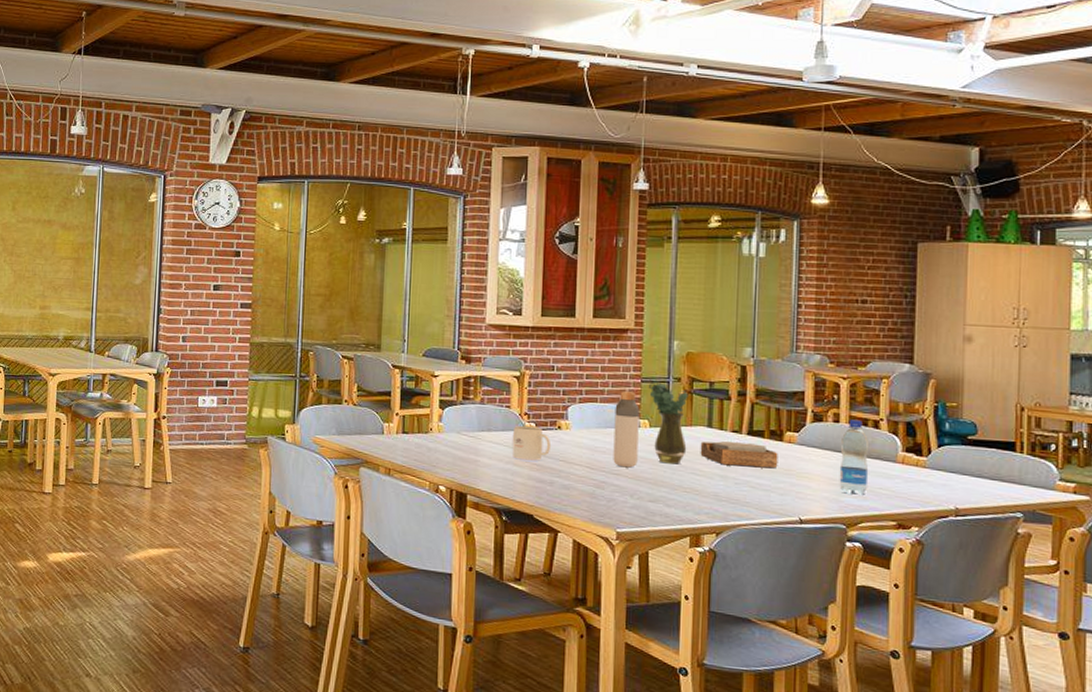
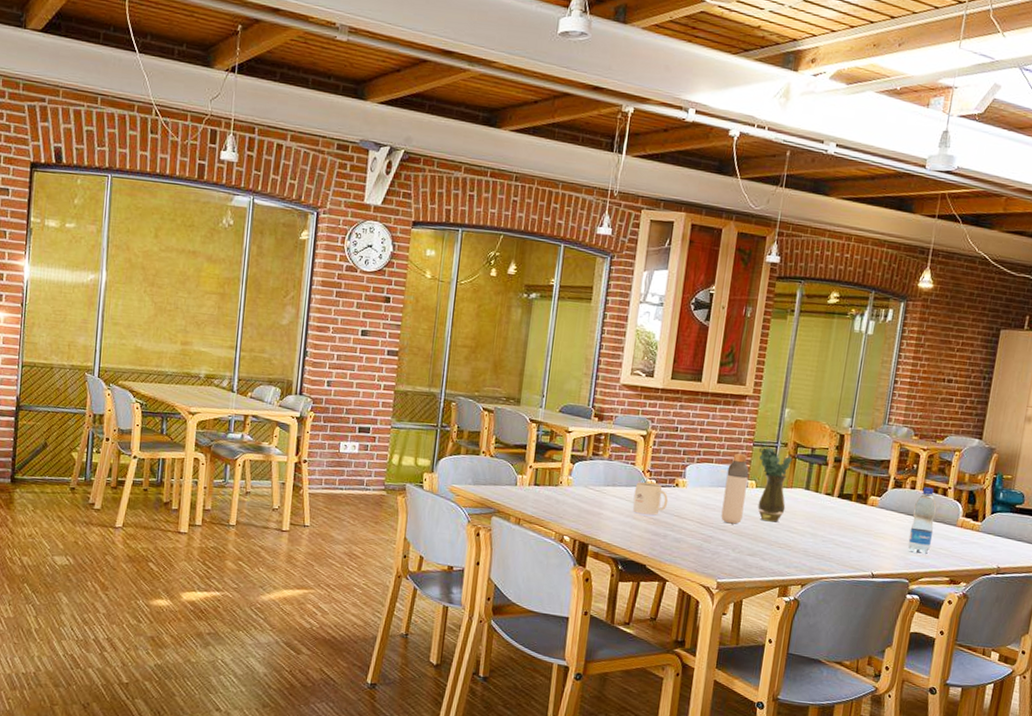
napkin holder: present [700,441,778,469] -> none [796,502,862,529]

